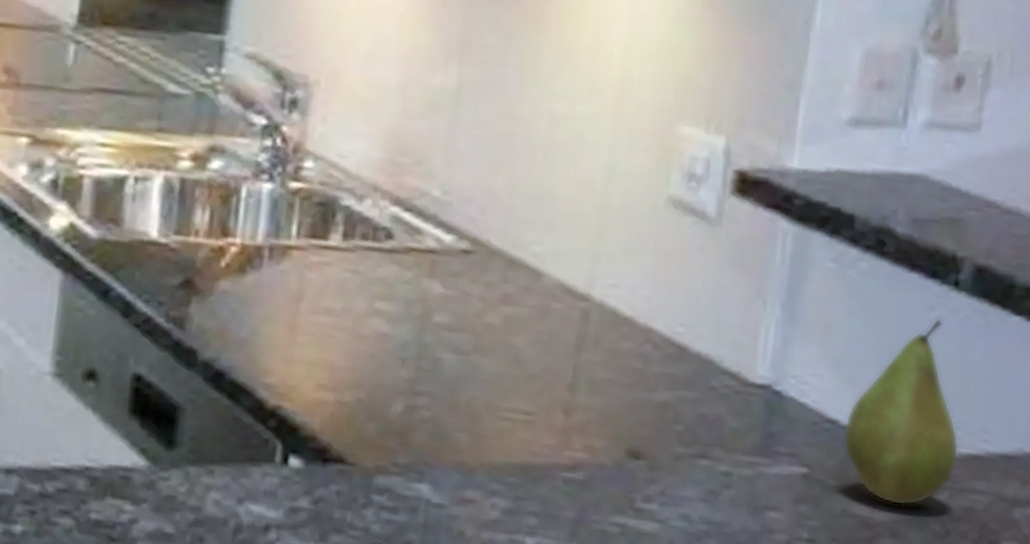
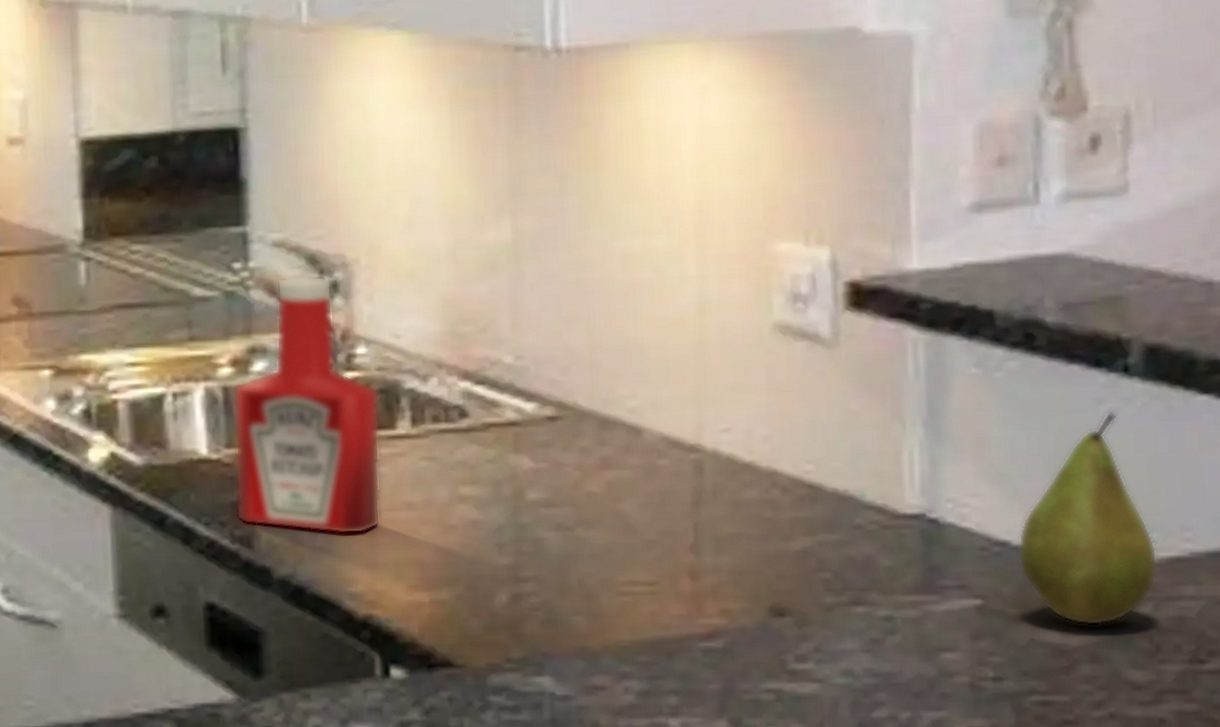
ketchup bottle: none [173,86,319,331] -> present [233,275,381,536]

